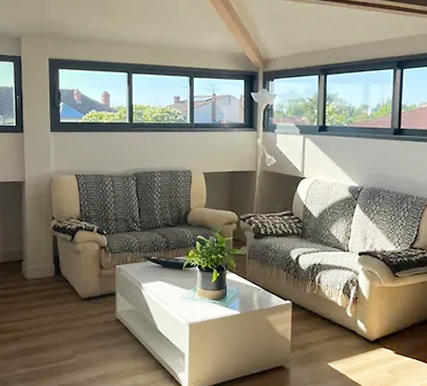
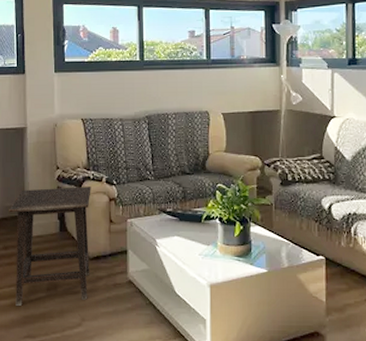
side table: none [9,235,84,339] -> present [9,187,91,306]

